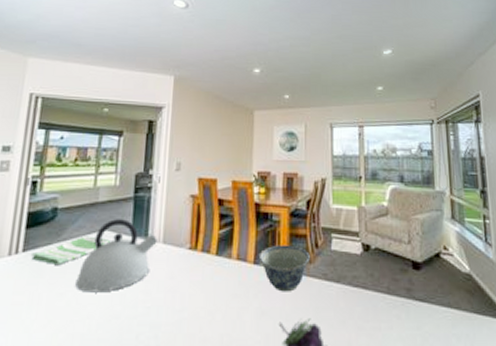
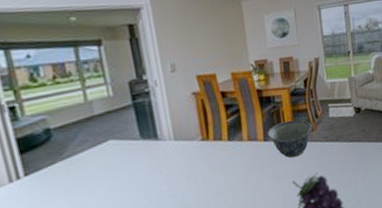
dish towel: present [31,236,112,264] -> none [36,147,121,182]
kettle: present [75,219,157,293] -> none [94,126,169,197]

